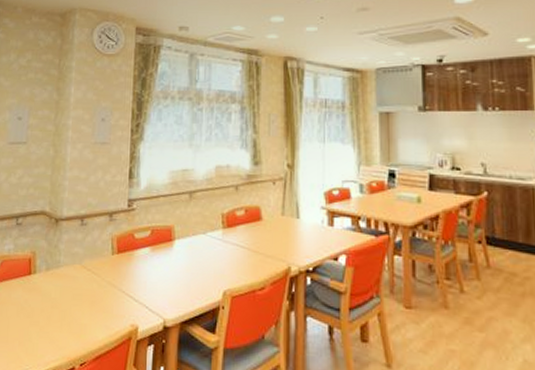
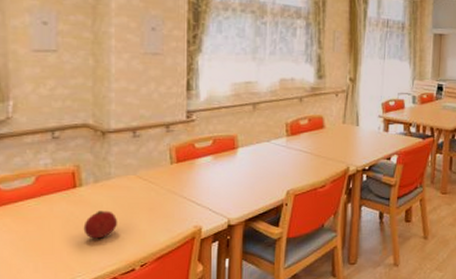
fruit: none [34,300,63,330] -> present [83,211,118,239]

